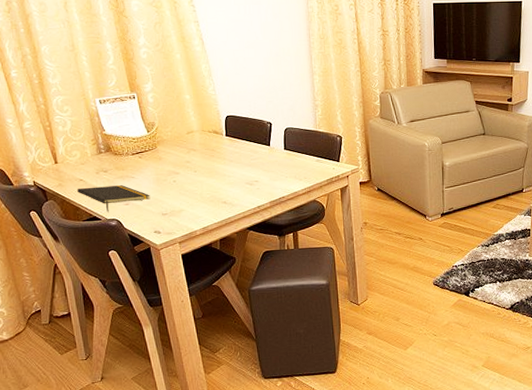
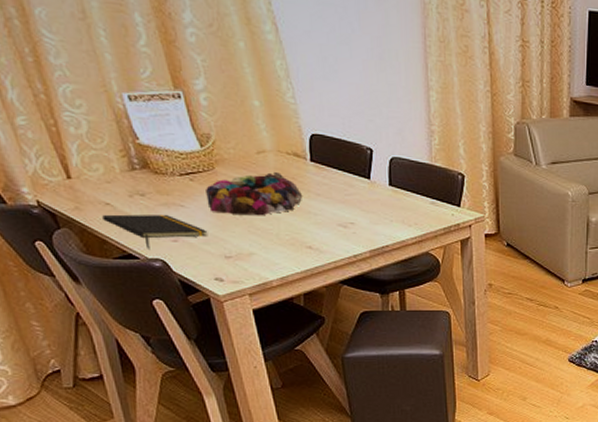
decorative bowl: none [150,146,219,181] -> present [206,171,302,216]

